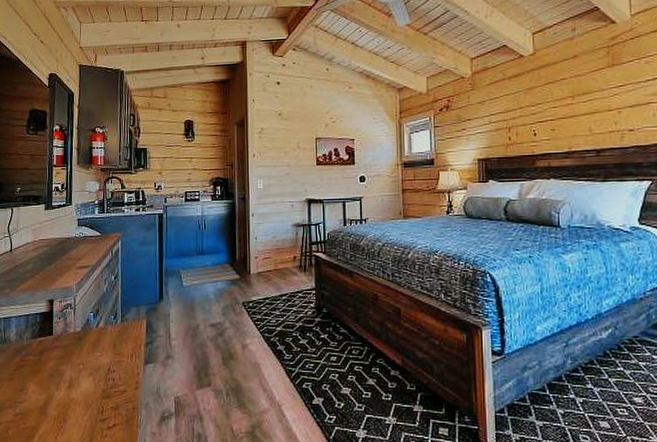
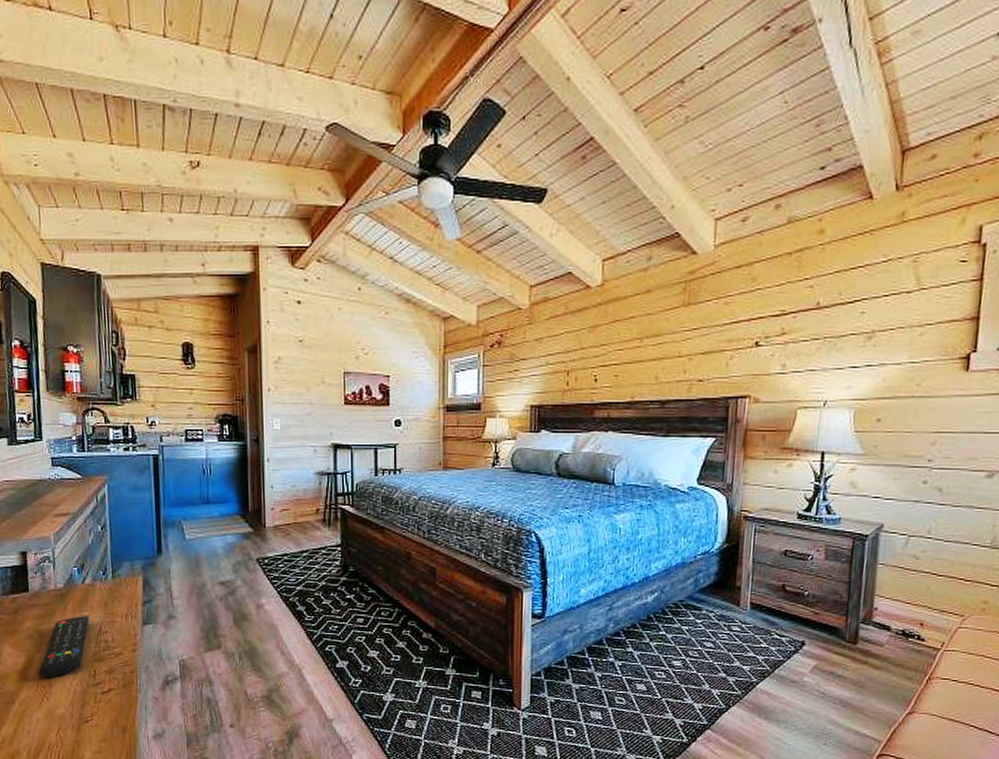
remote control: none [56,356,101,414] -> present [38,616,89,678]

